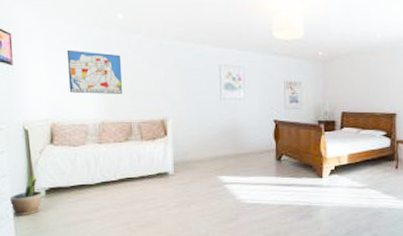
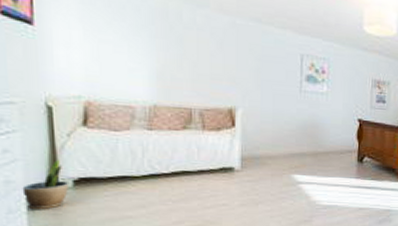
wall art: present [66,49,122,94] -> none [110,15,183,75]

